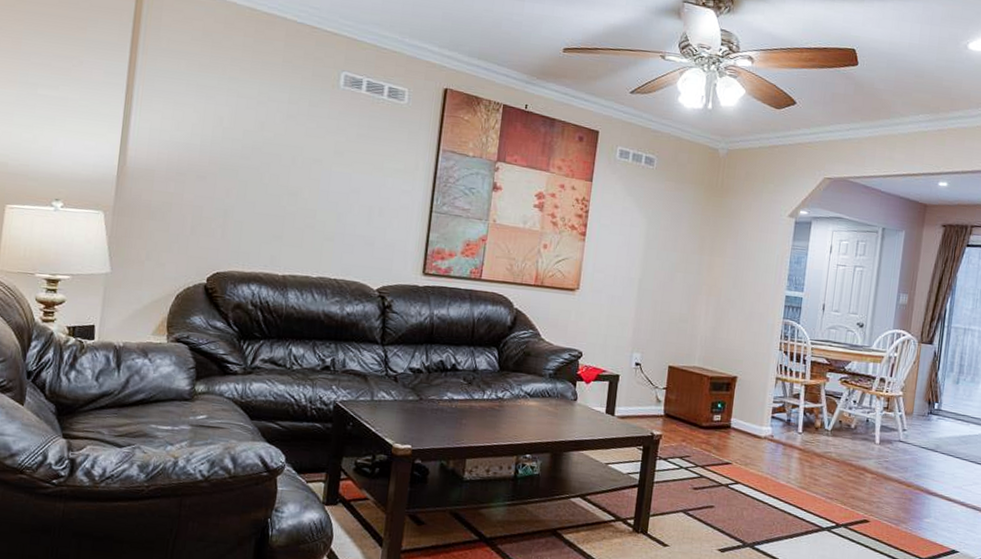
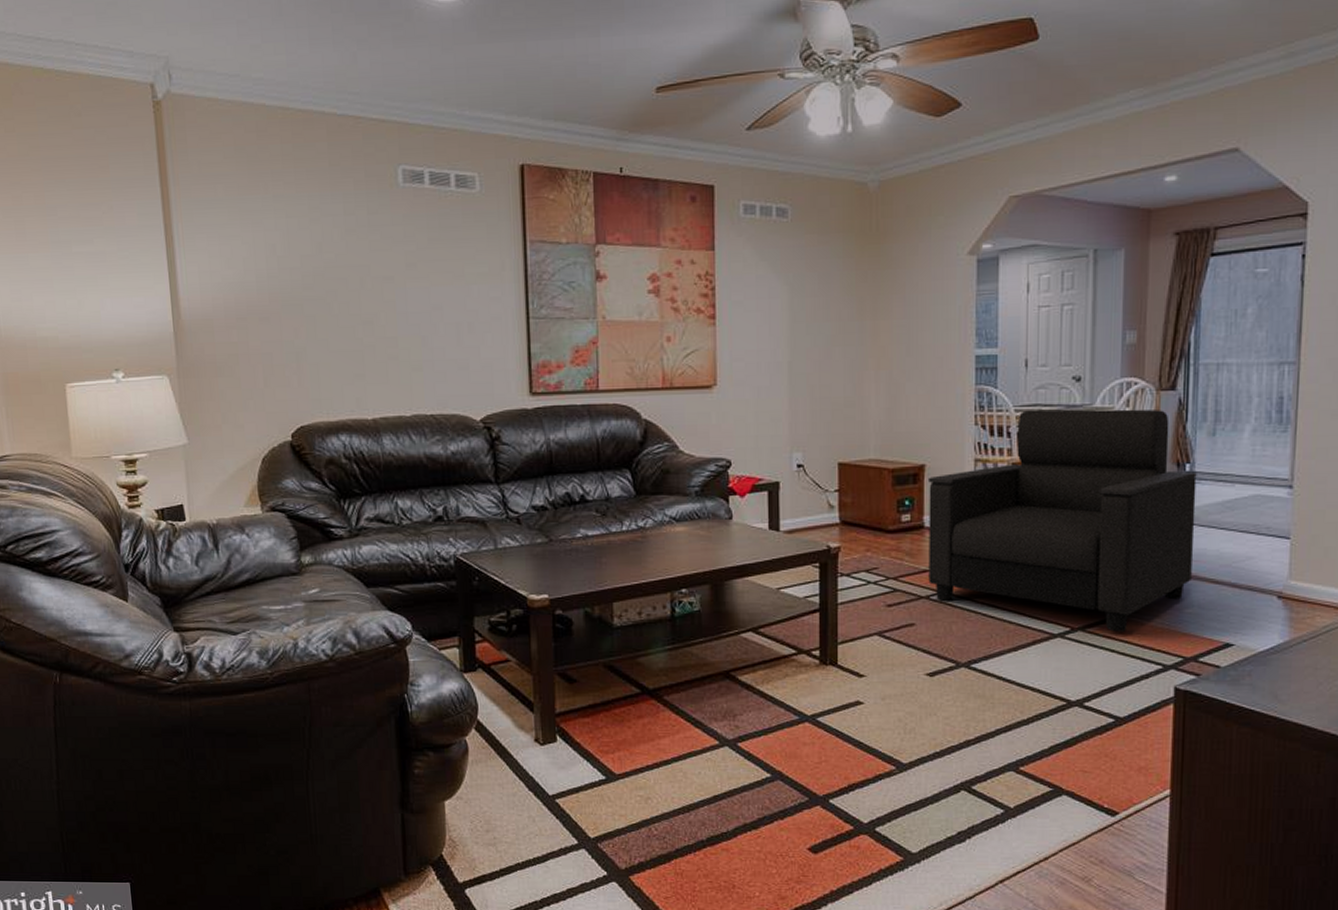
armchair: none [729,344,943,532] -> present [927,409,1197,632]

